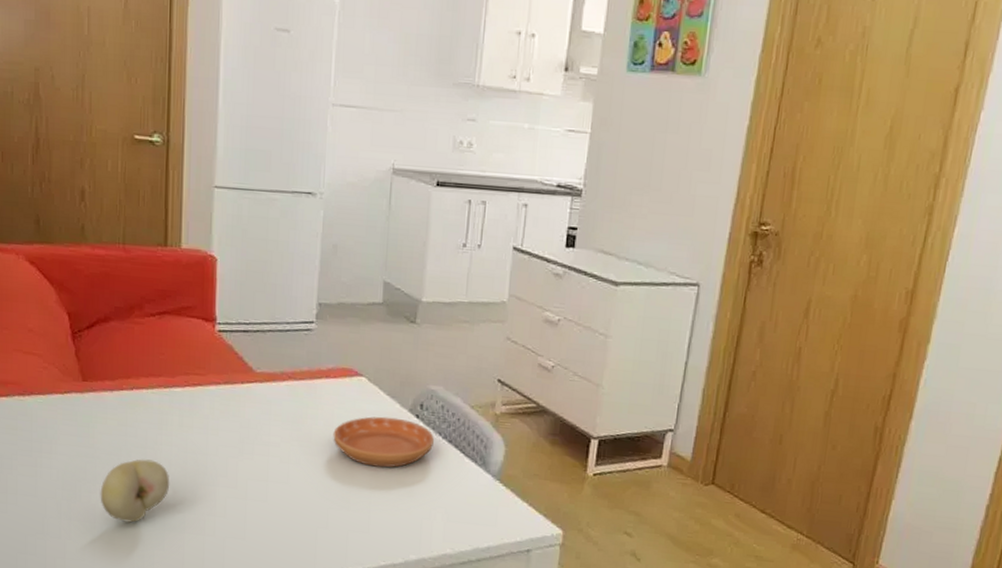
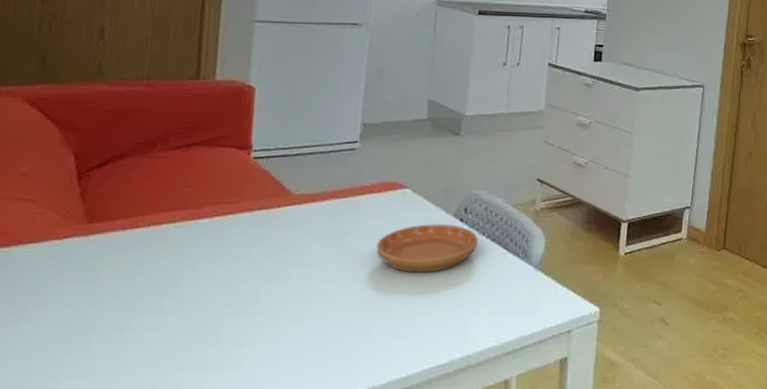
fruit: present [100,459,170,523] -> none [101,297,191,370]

